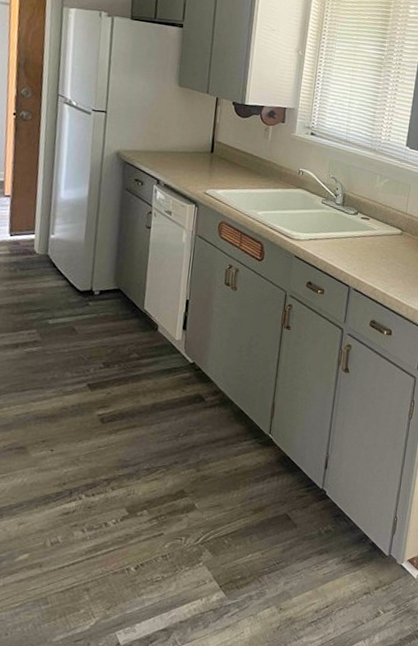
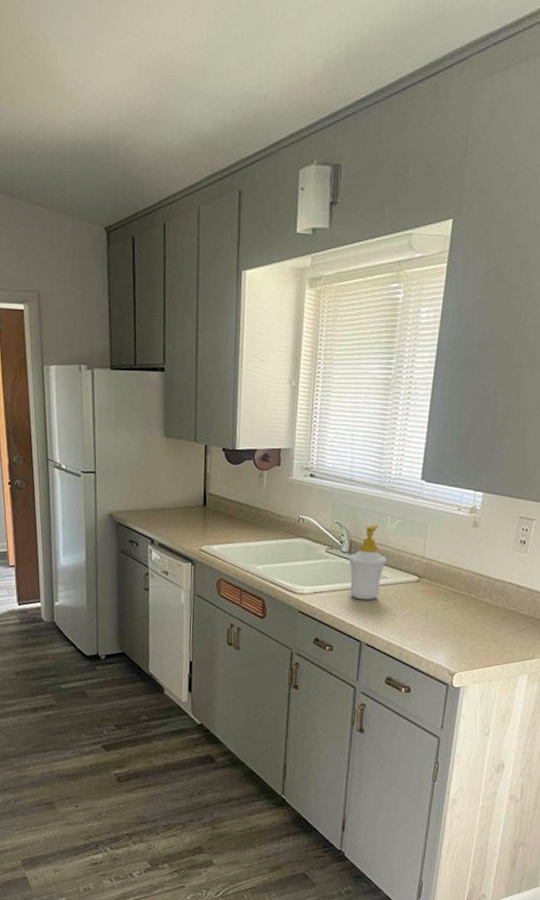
soap bottle: none [341,181,375,249] -> present [348,524,387,600]

